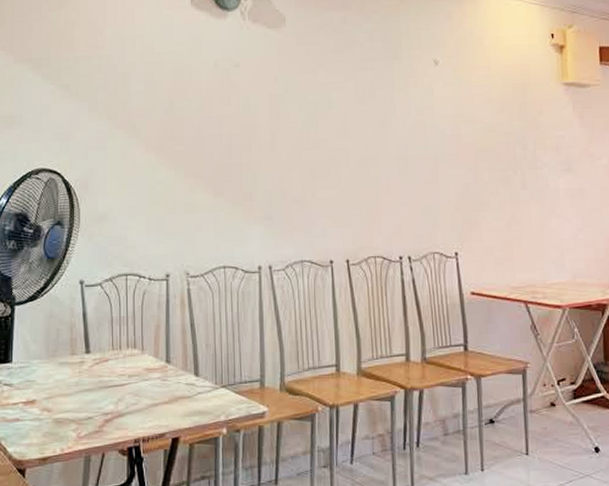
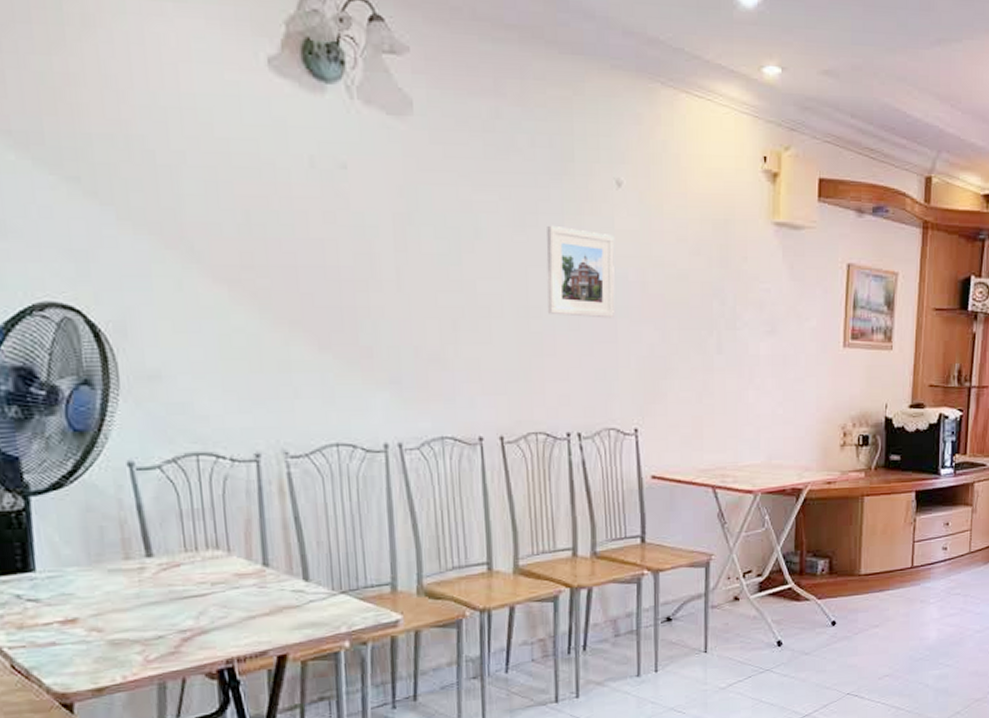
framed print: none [381,96,435,165] -> present [546,225,615,319]

